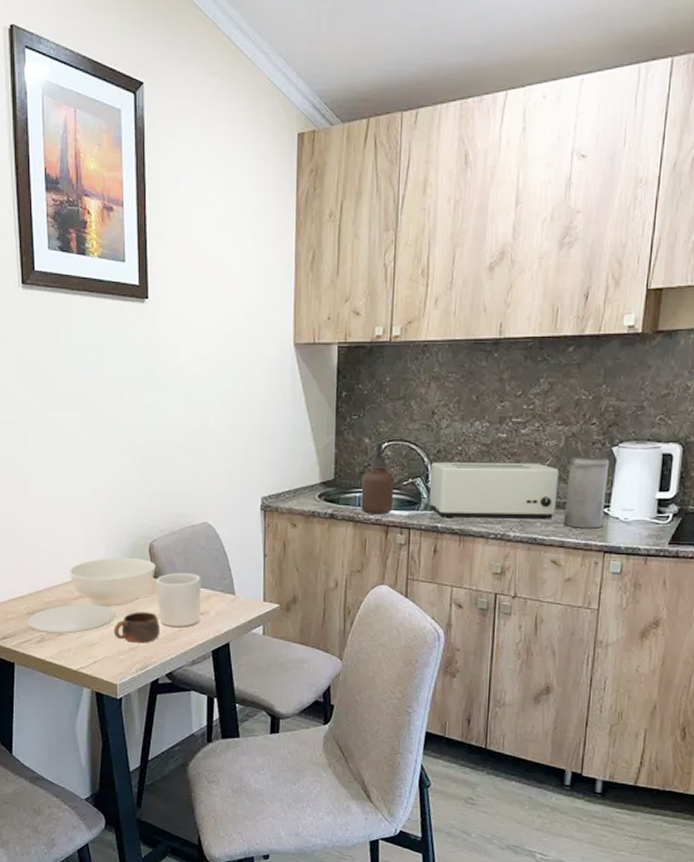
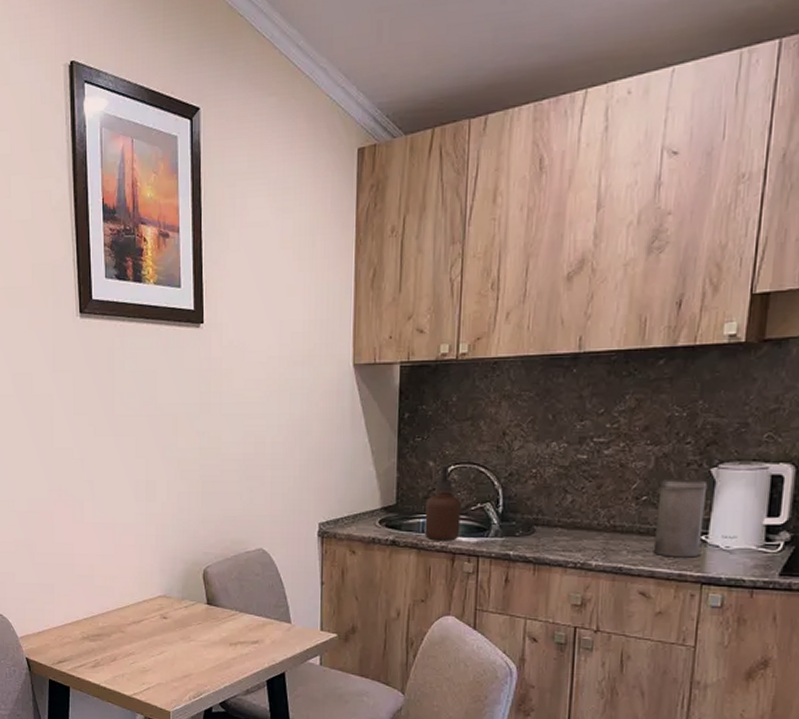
plate: present [27,603,116,634] -> none [82,629,170,660]
bowl: present [69,557,156,606] -> none [123,583,210,632]
cup: present [113,612,161,643] -> none [167,638,214,671]
mug: present [156,572,201,628] -> none [210,599,256,656]
toaster: present [428,462,559,519] -> none [499,485,648,547]

